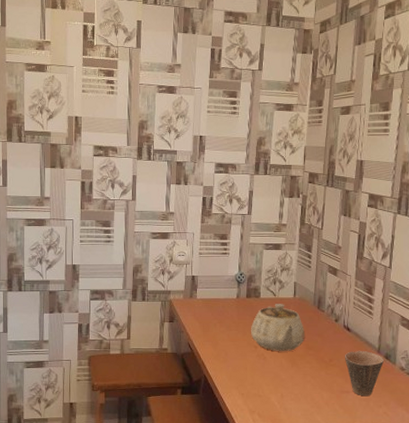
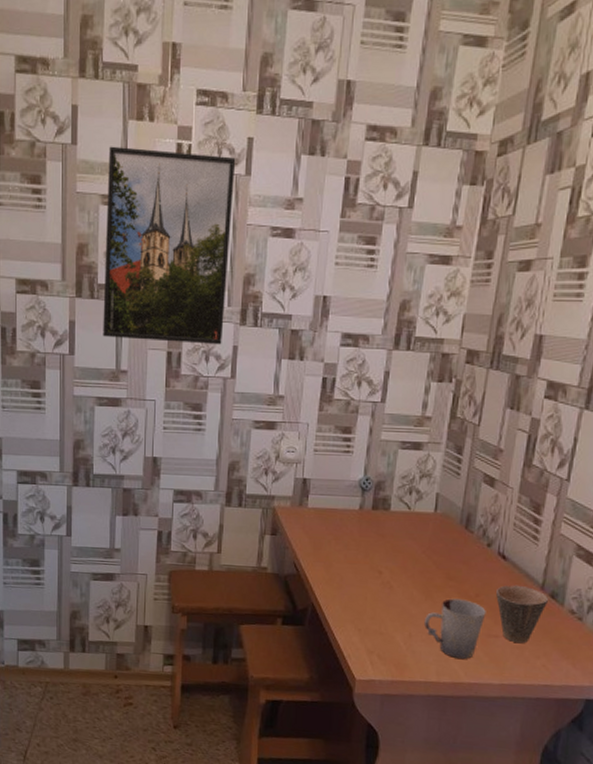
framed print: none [29,27,129,175] -> present [103,146,236,345]
teapot: present [251,304,306,351] -> none [375,519,447,580]
cup: none [293,364,338,412] -> present [424,598,486,659]

